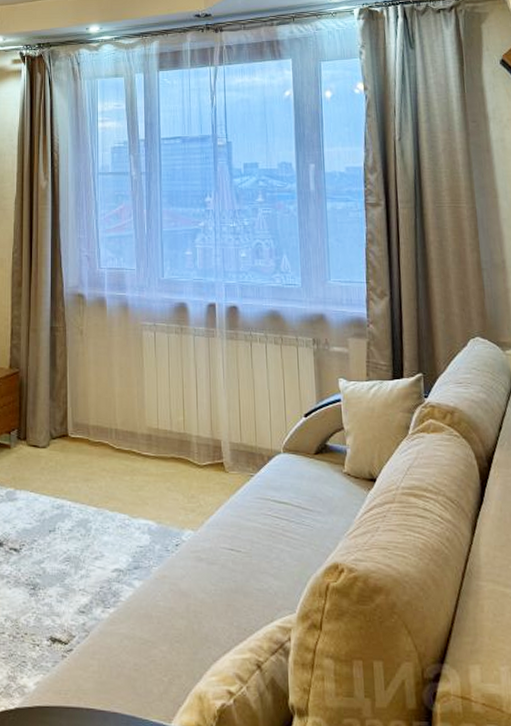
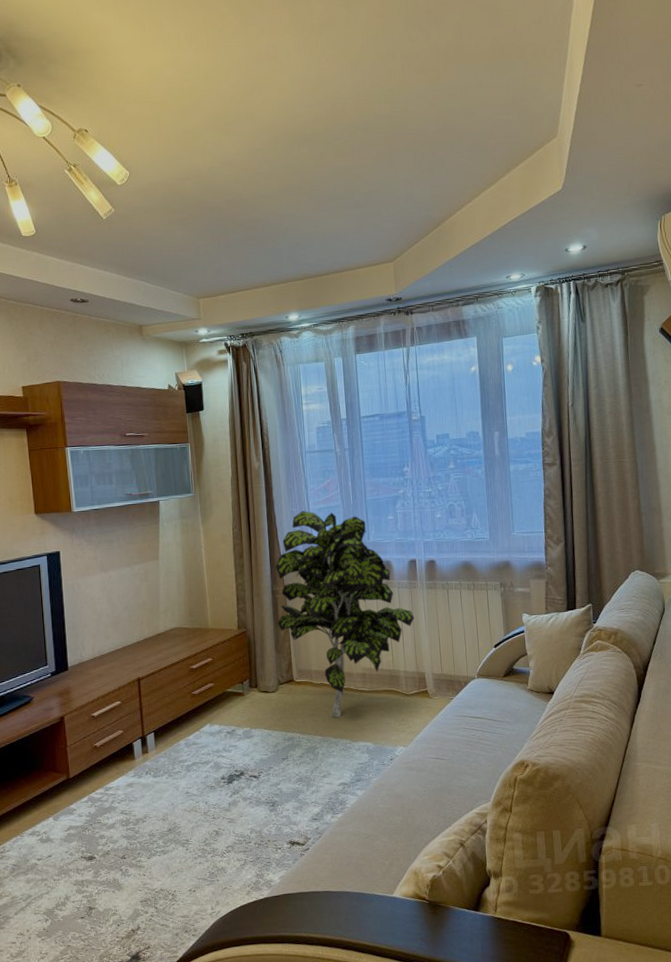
indoor plant: none [54,239,212,487] -> present [275,511,415,718]

